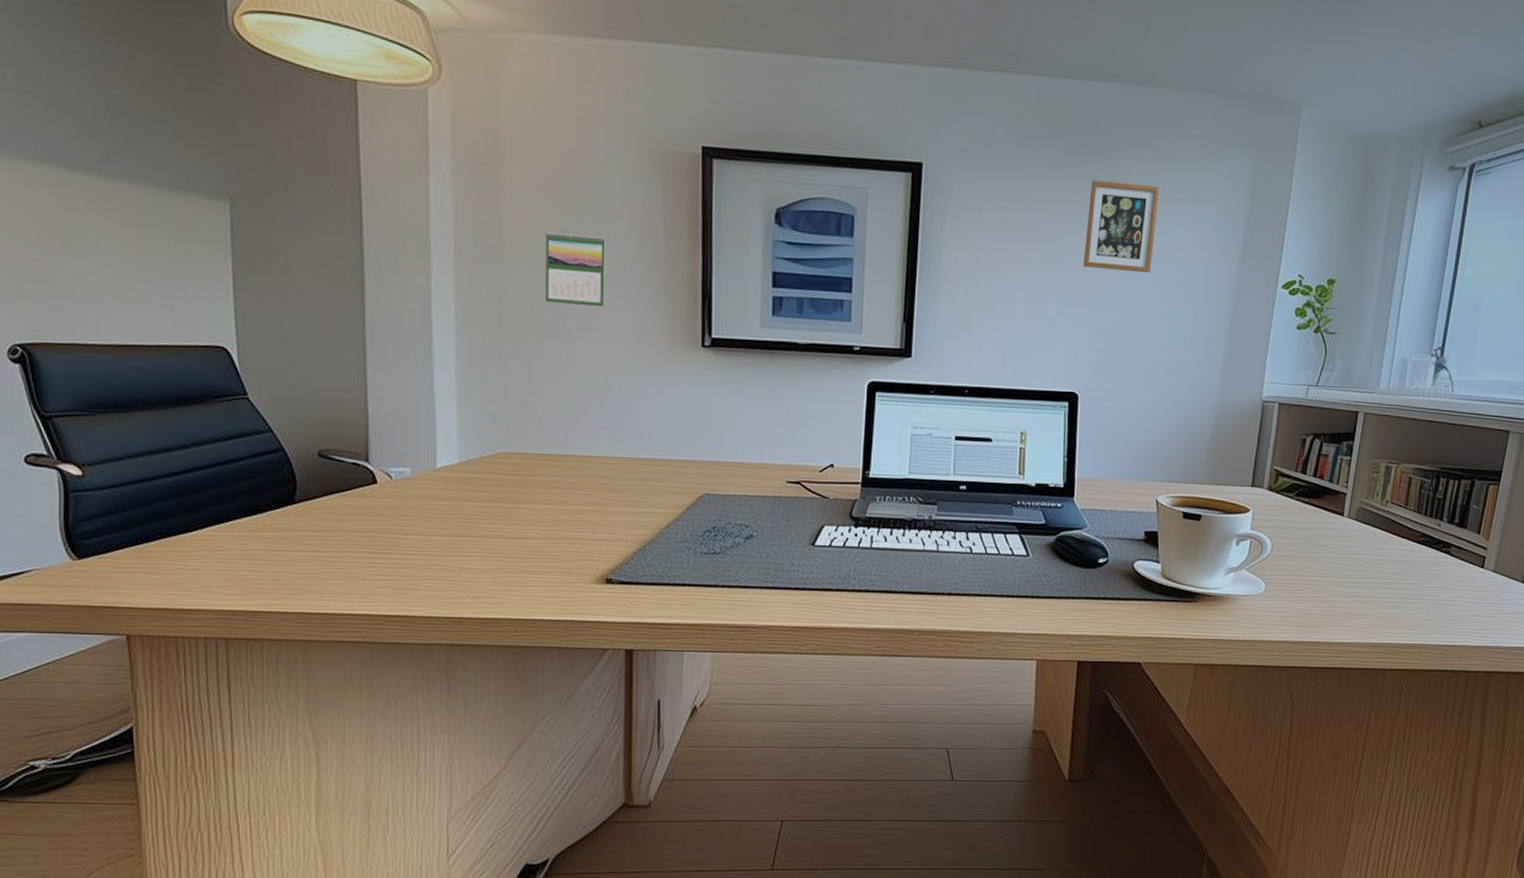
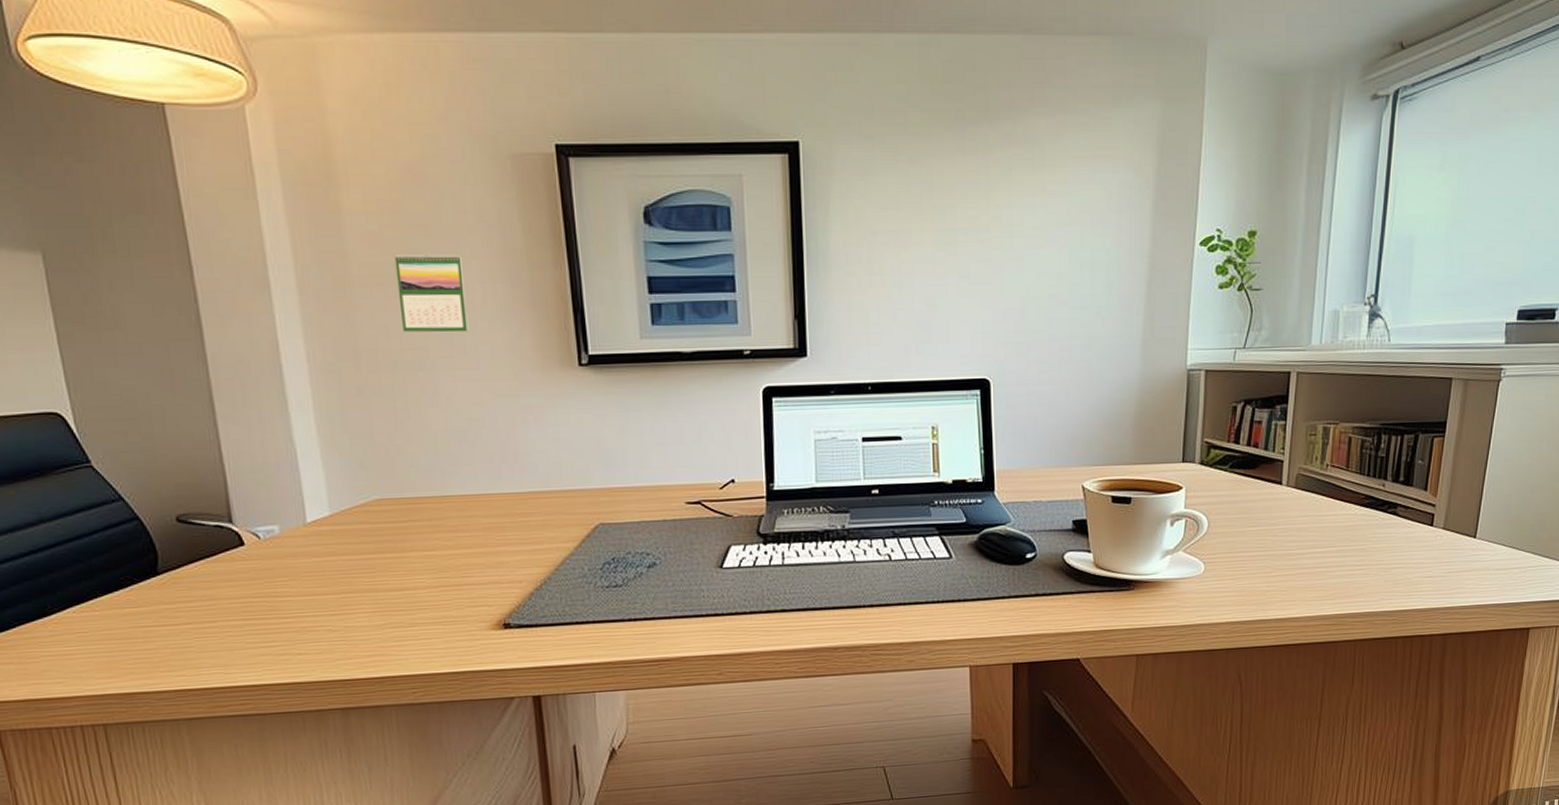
picture frame: present [1082,180,1161,273] -> none [983,144,1061,242]

